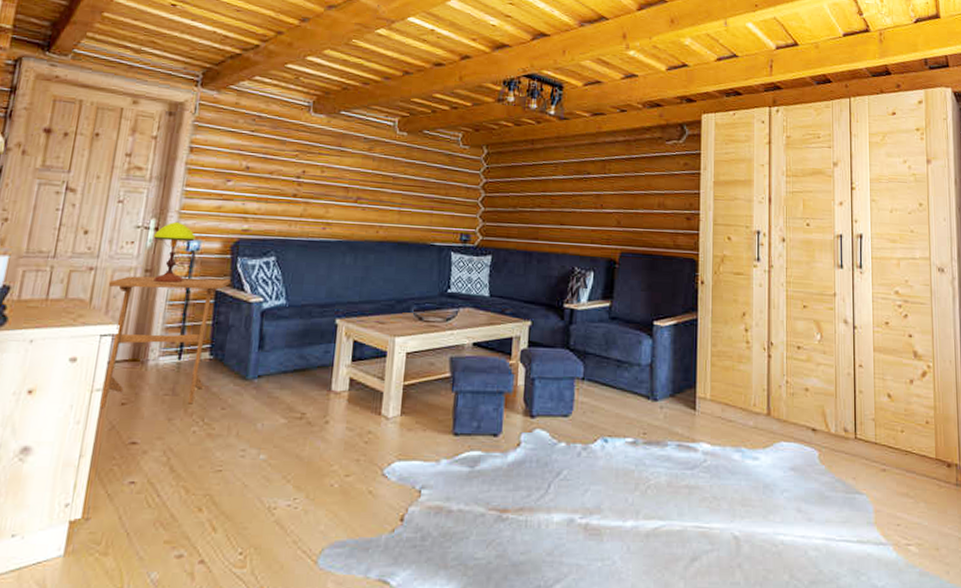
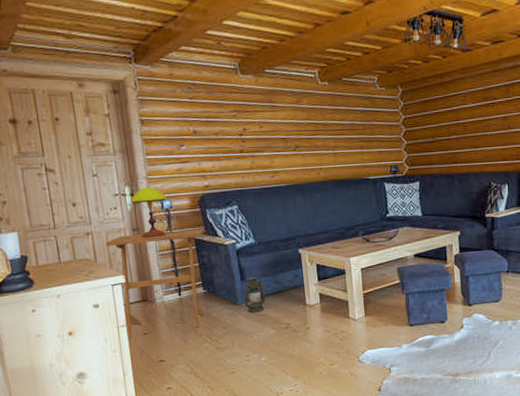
lantern: none [255,345,286,394] -> present [244,276,268,313]

